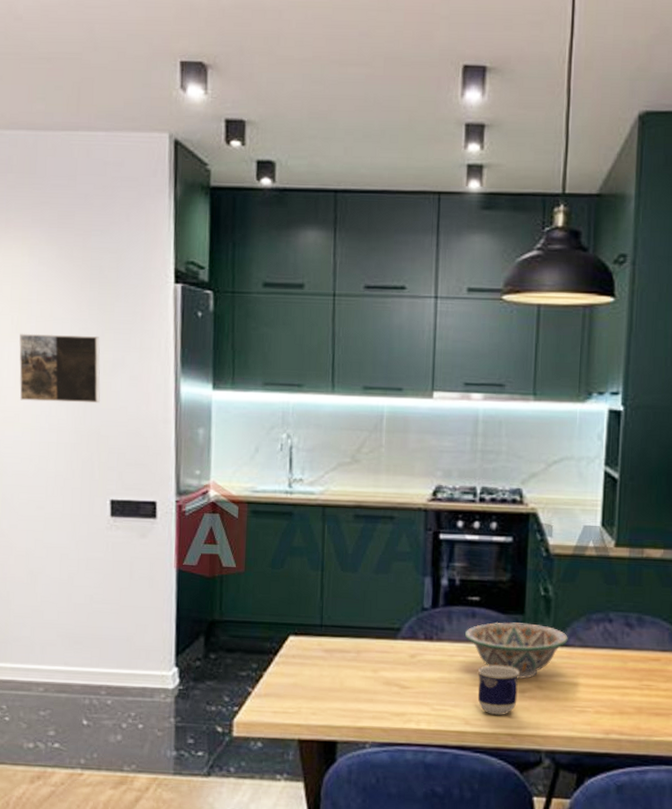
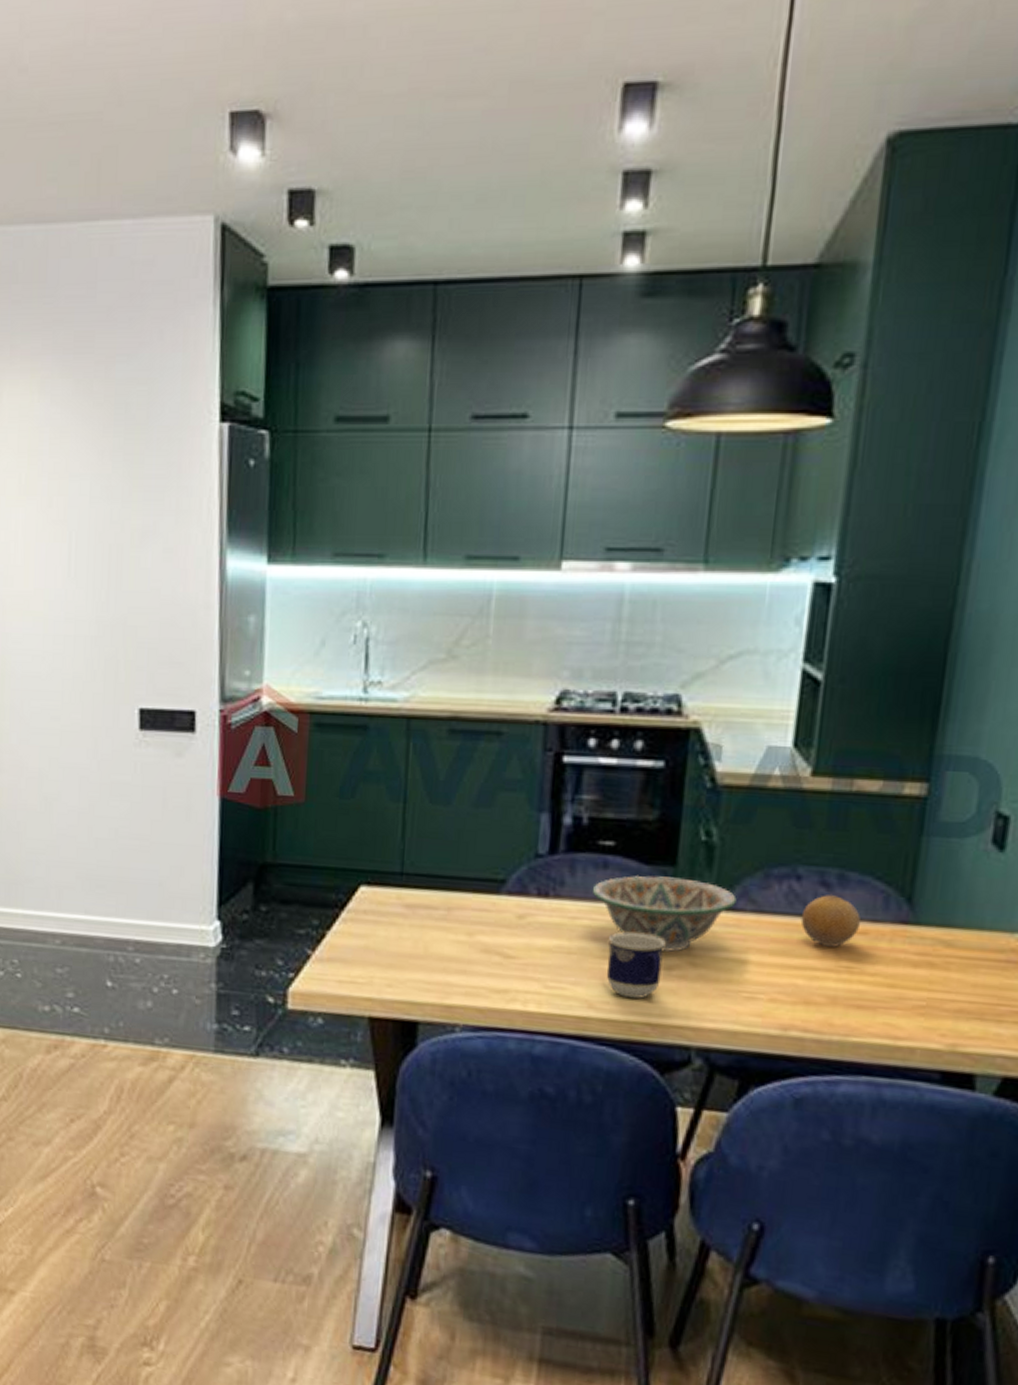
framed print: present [19,333,100,404] -> none [28,495,127,585]
fruit: none [613,633,654,671] -> present [800,895,860,947]

